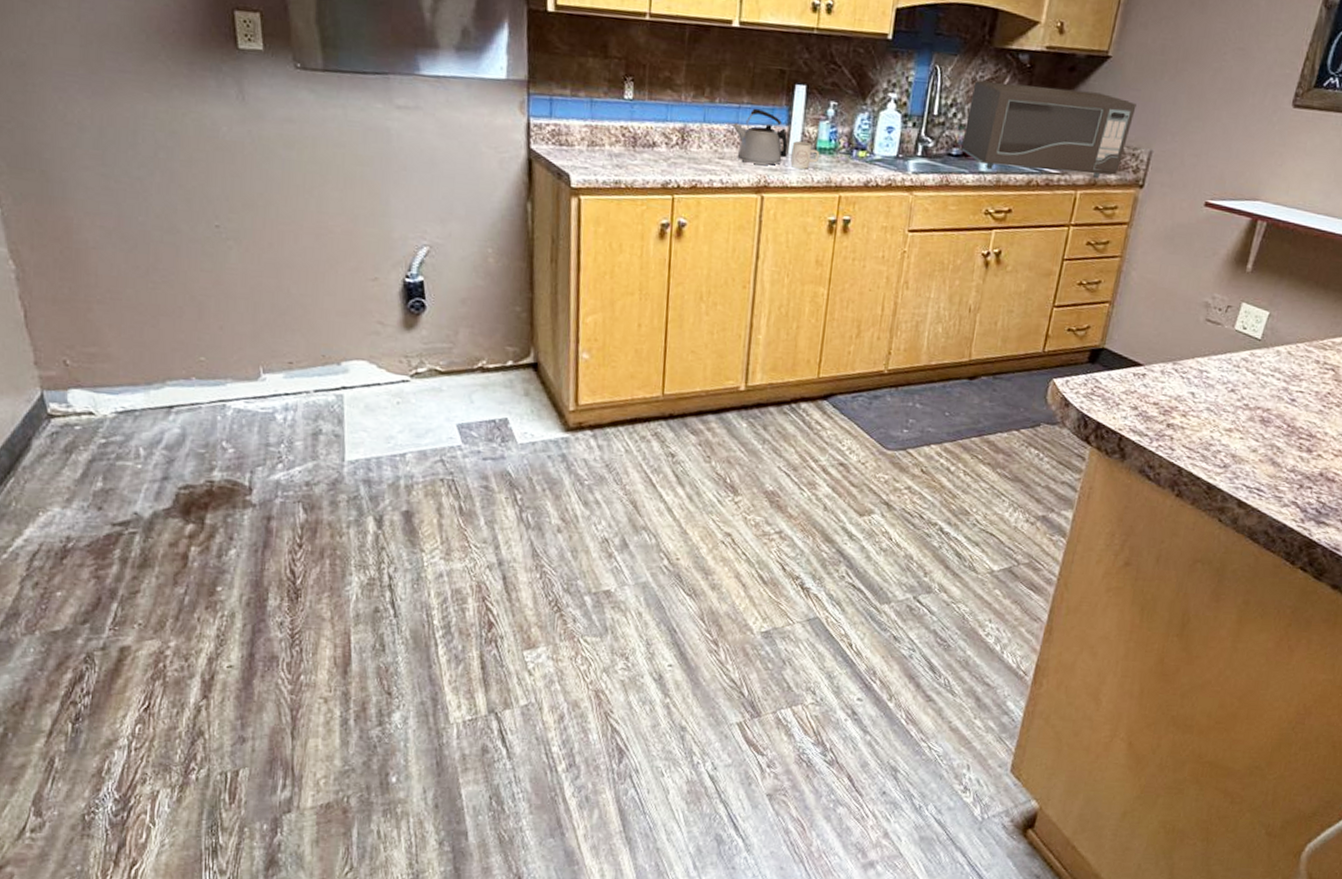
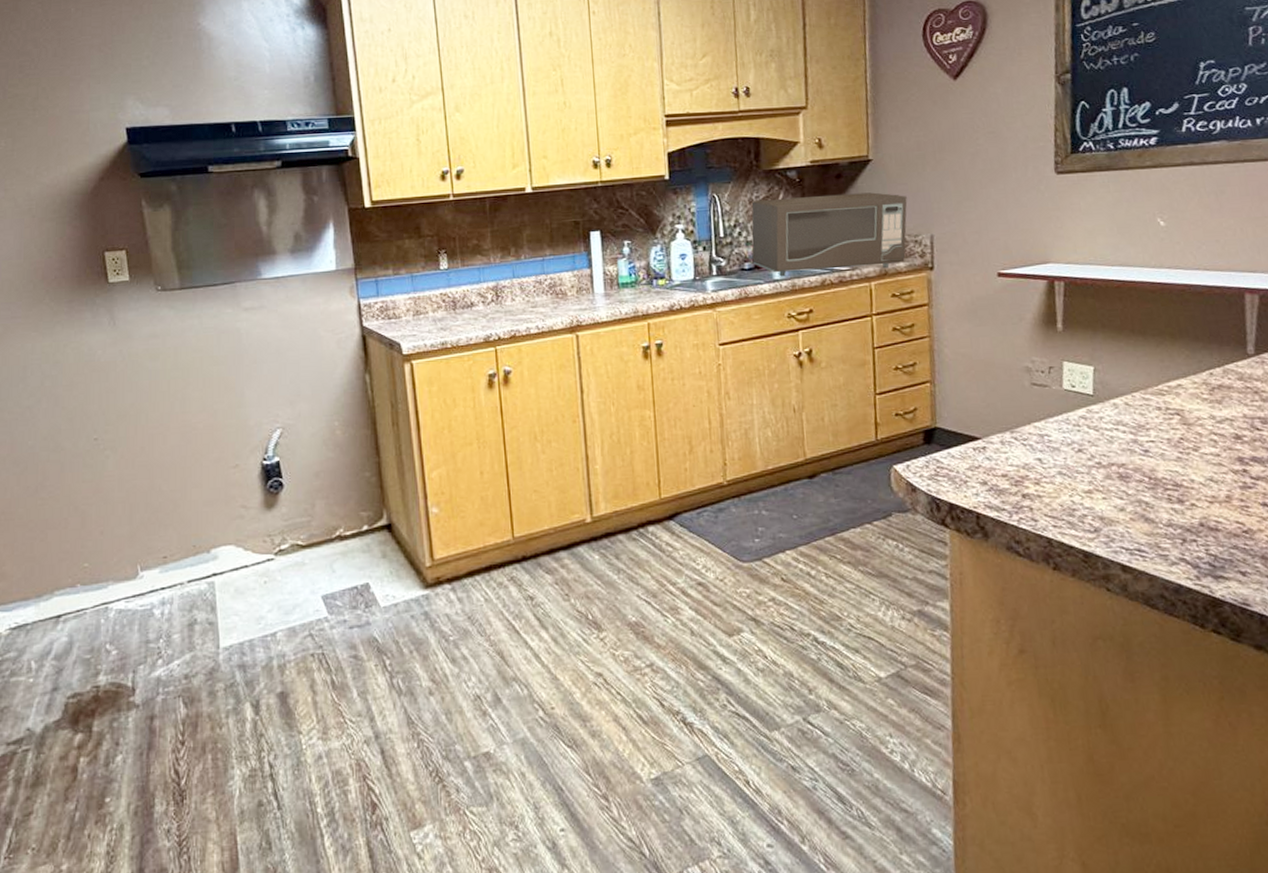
kettle: present [732,108,788,166] -> none [540,258,593,308]
mug: present [790,140,819,170] -> none [596,279,623,306]

